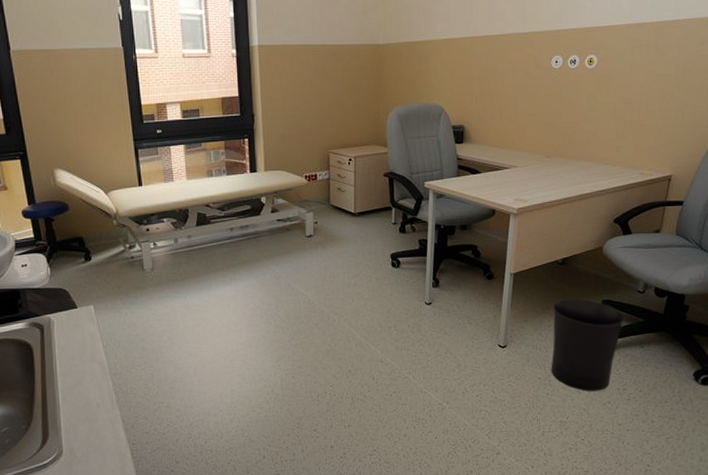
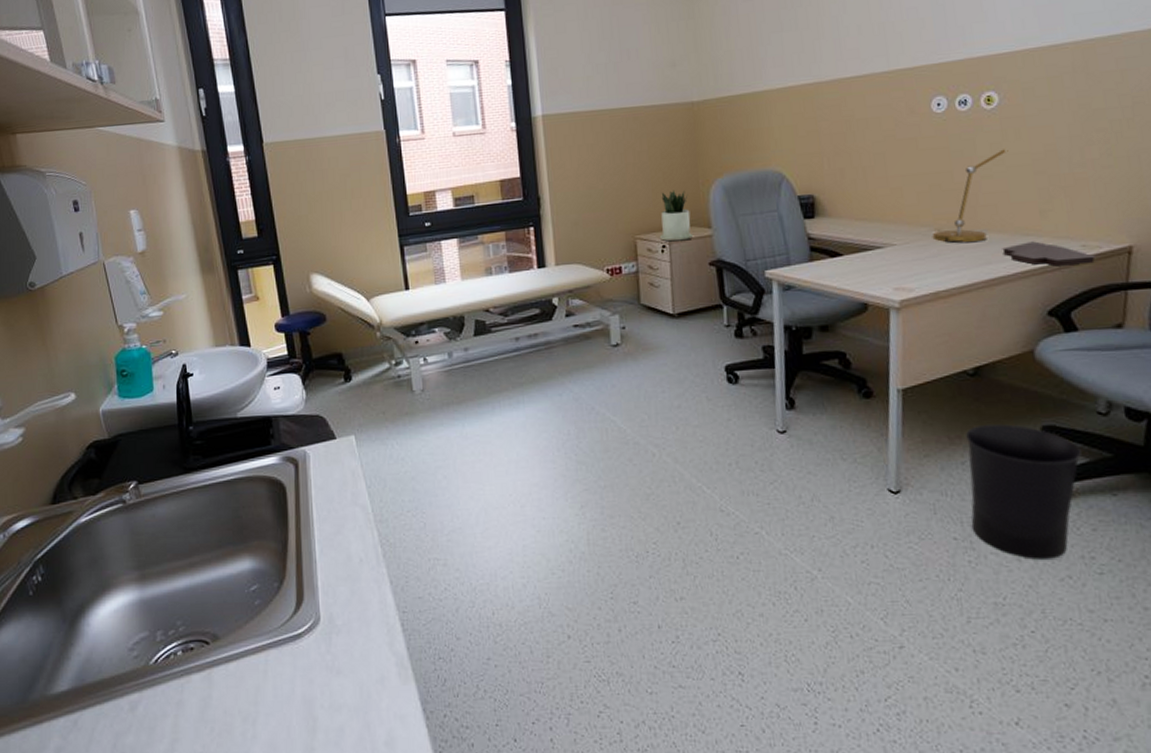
planter: none [347,115,374,156] -> present [659,190,694,242]
desk lamp: none [543,98,600,168] -> present [932,147,1008,244]
papers: none [589,169,648,188] -> present [1002,241,1096,267]

